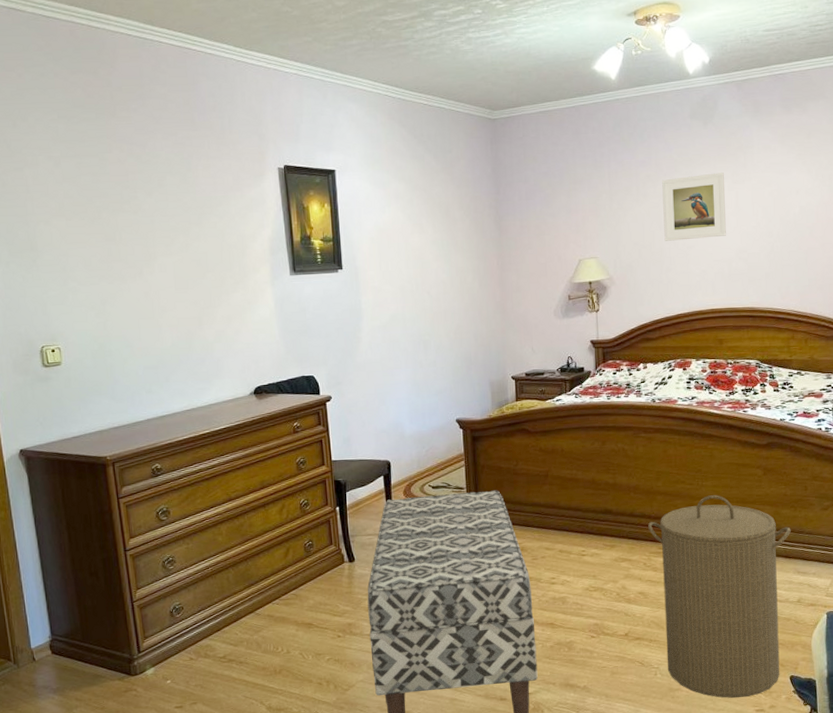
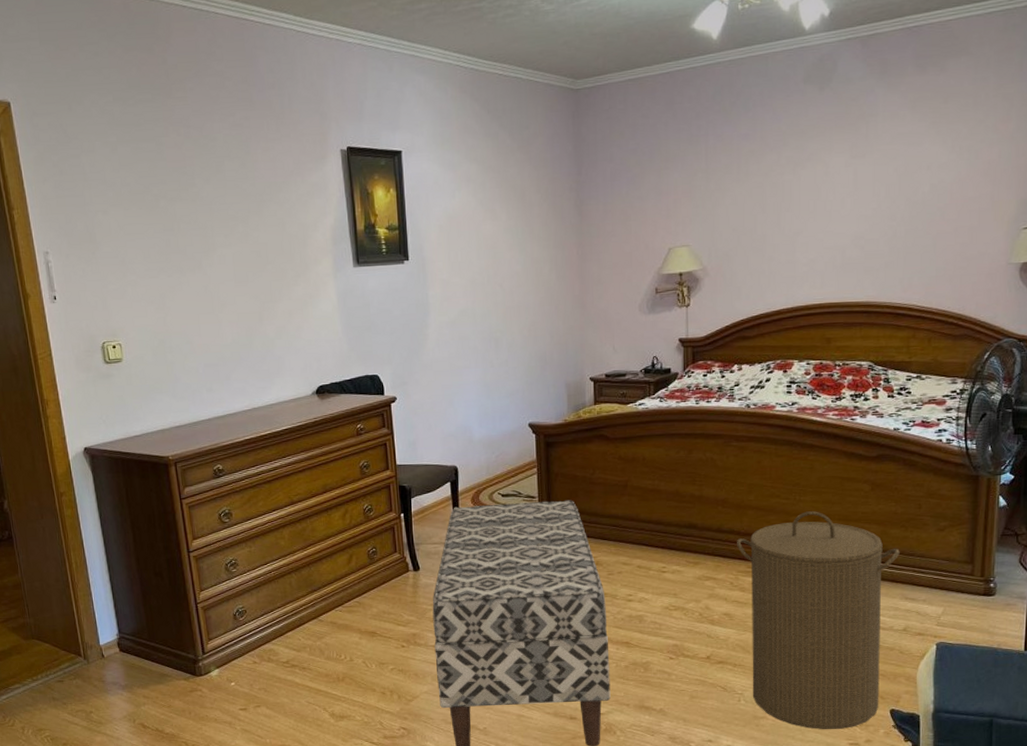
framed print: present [662,172,726,241] -> none [767,146,842,226]

